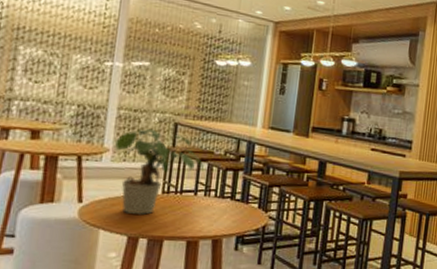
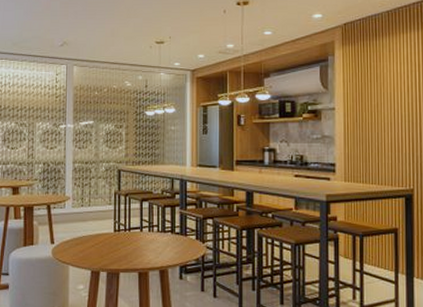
potted plant: present [115,128,204,216] -> none [74,176,145,252]

